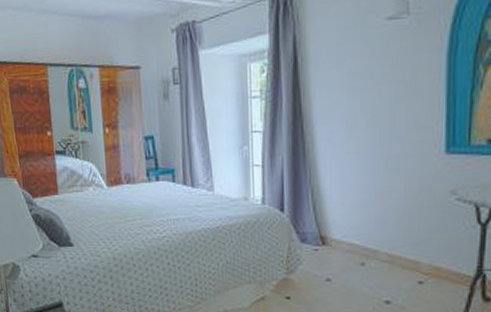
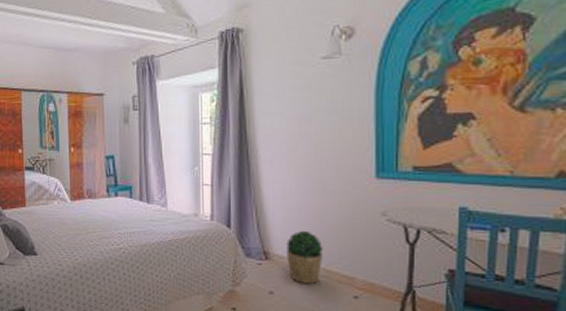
potted plant: none [346,212,386,269] -> present [287,230,324,284]

